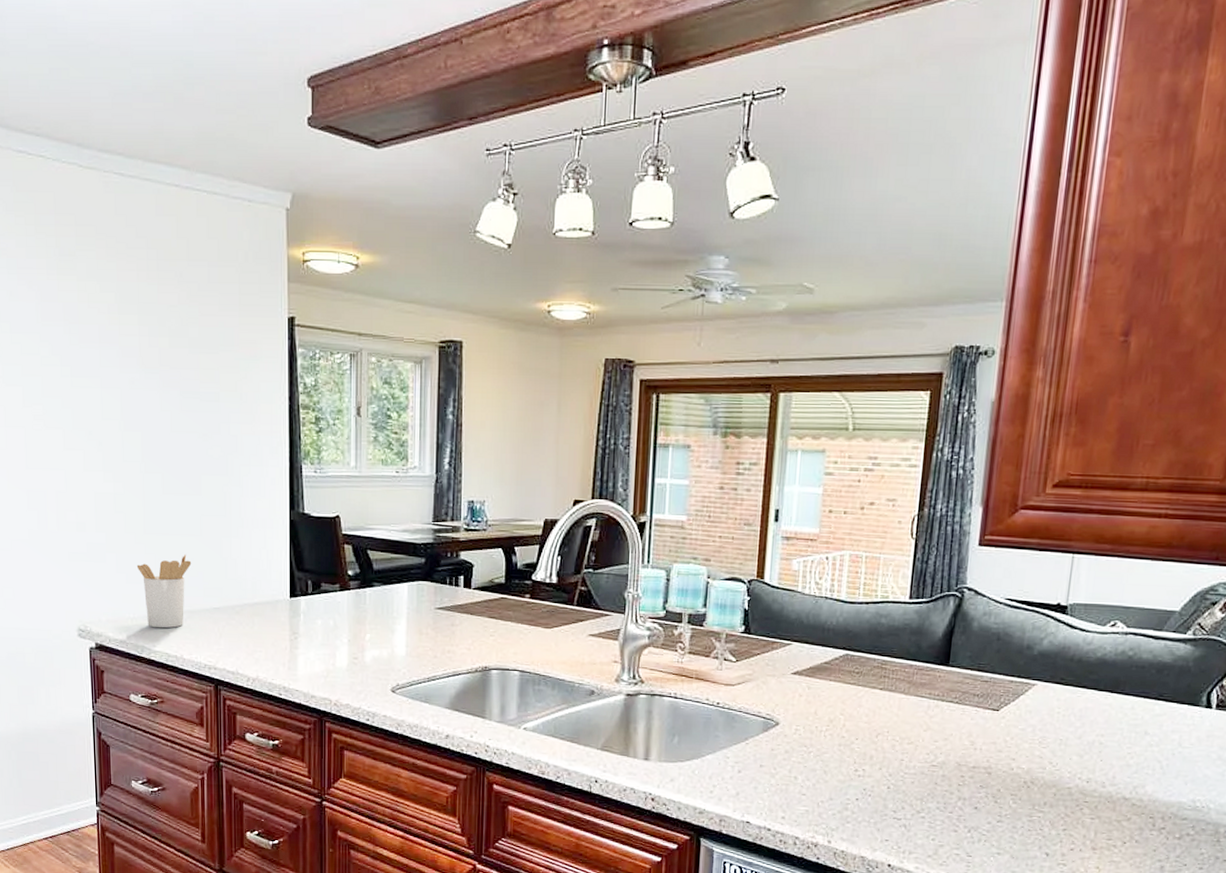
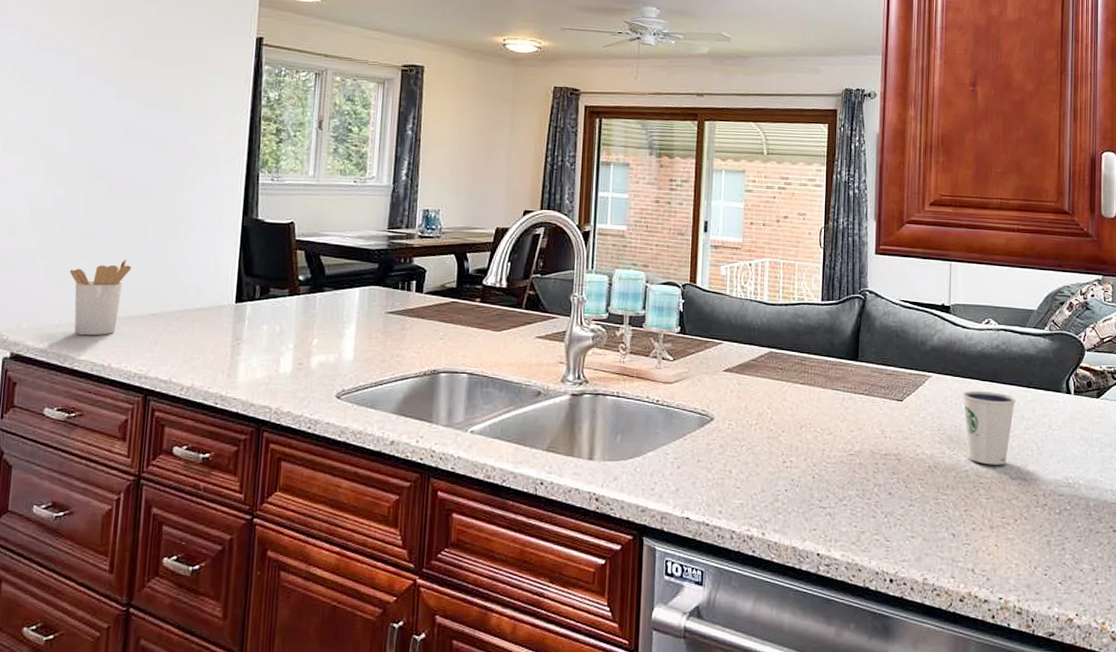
dixie cup: none [1073,701,1140,784] -> present [963,390,1016,465]

